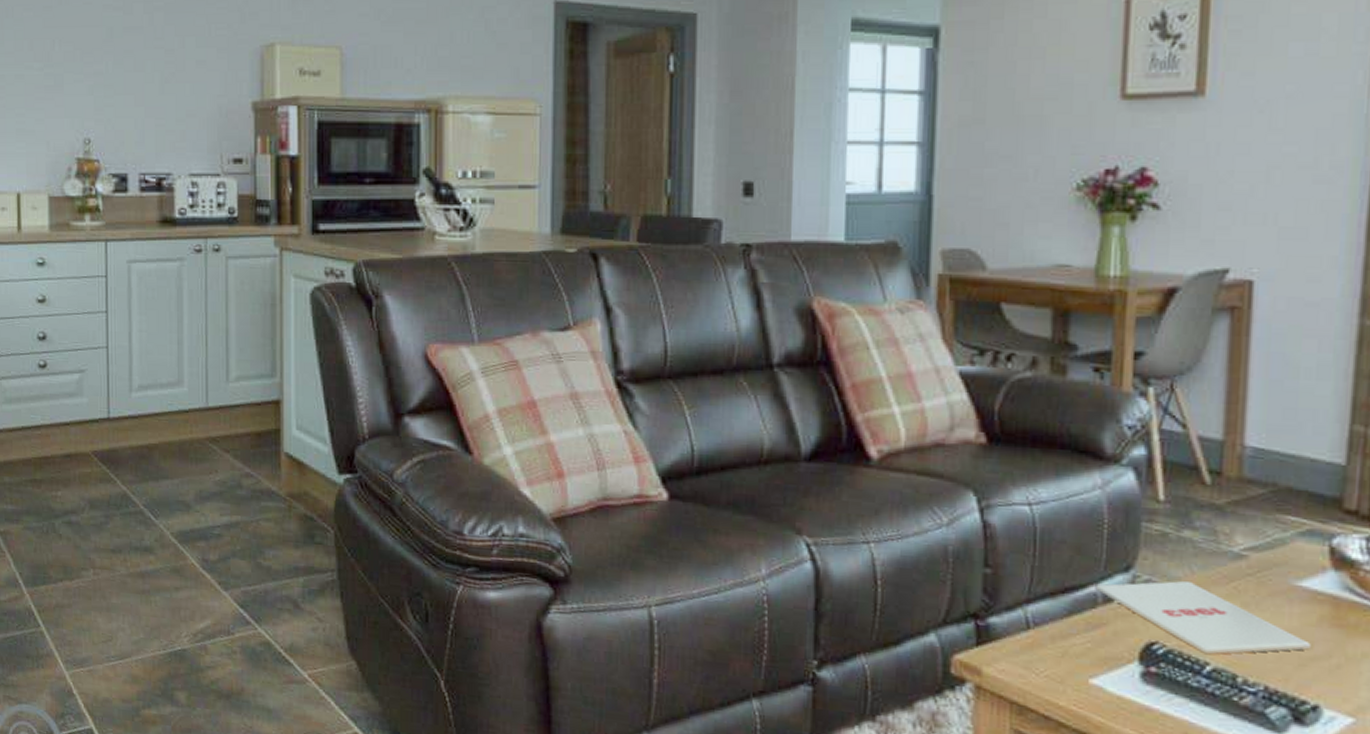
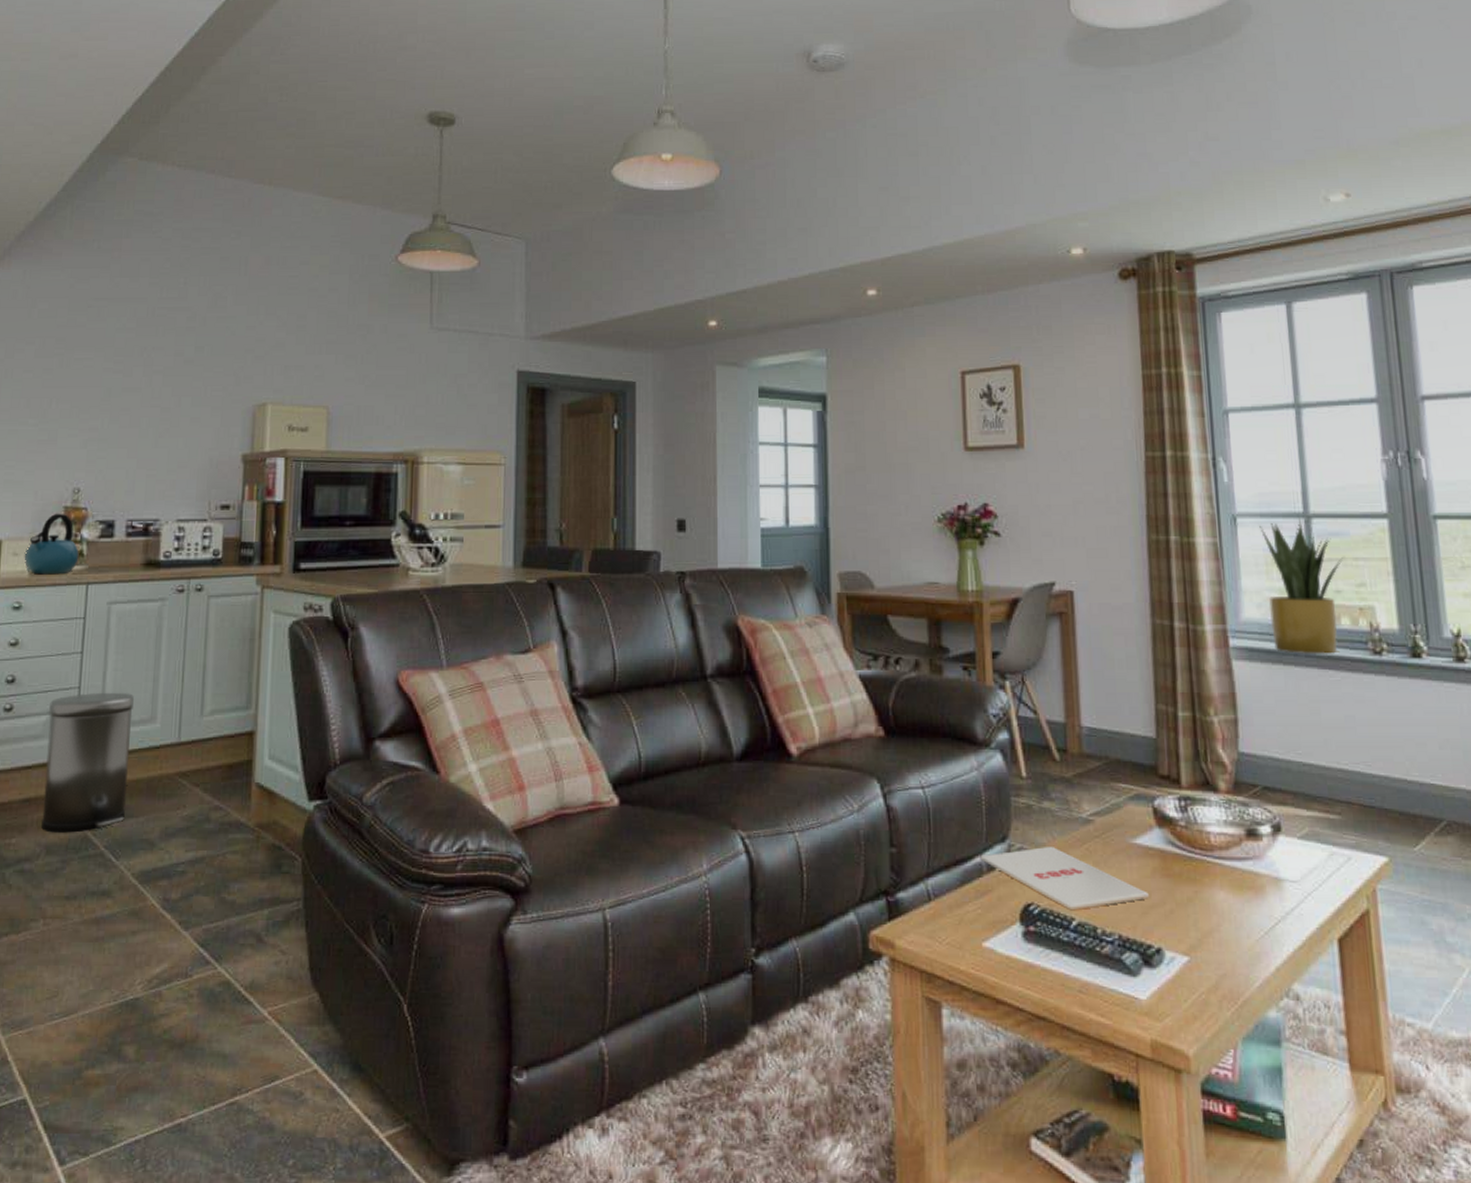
kettle: none [44,165,96,230] -> present [25,513,79,575]
pedal bin: none [80,353,160,490] -> present [41,693,134,833]

